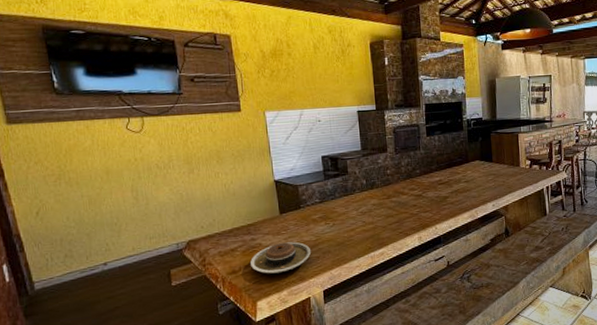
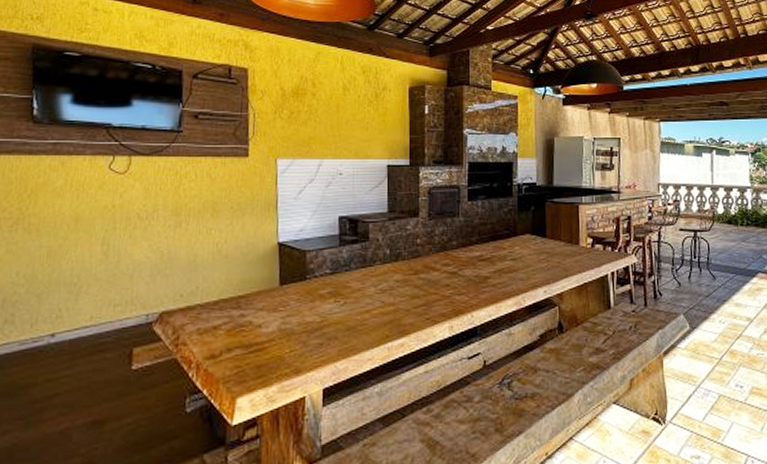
plate: present [250,241,311,274] -> none [235,322,312,362]

